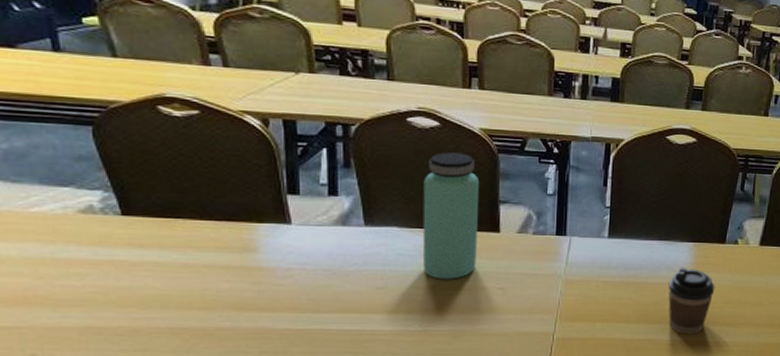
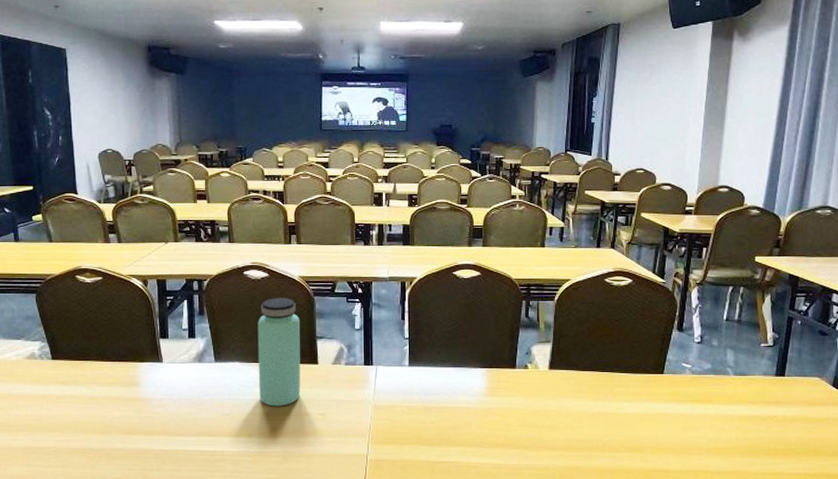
coffee cup: present [668,267,715,335] -> none [465,392,510,458]

